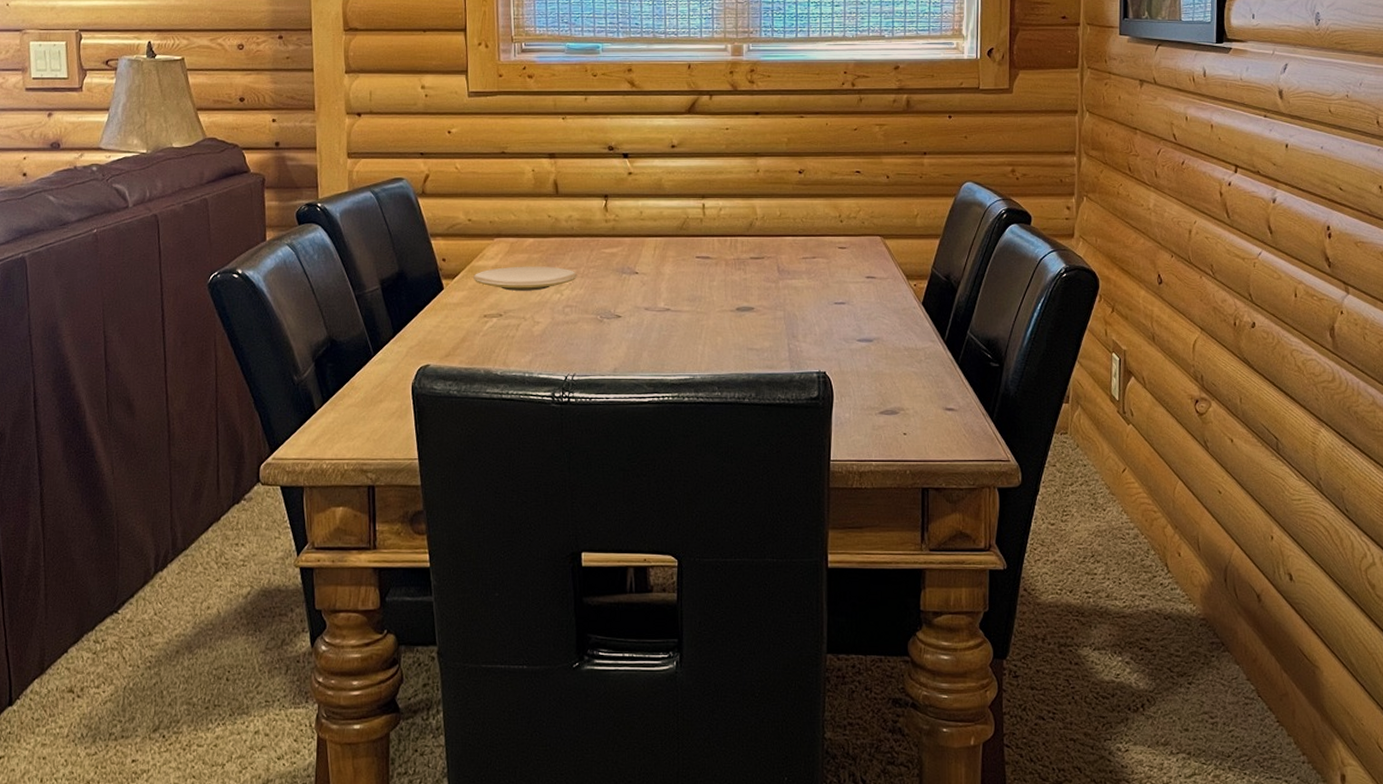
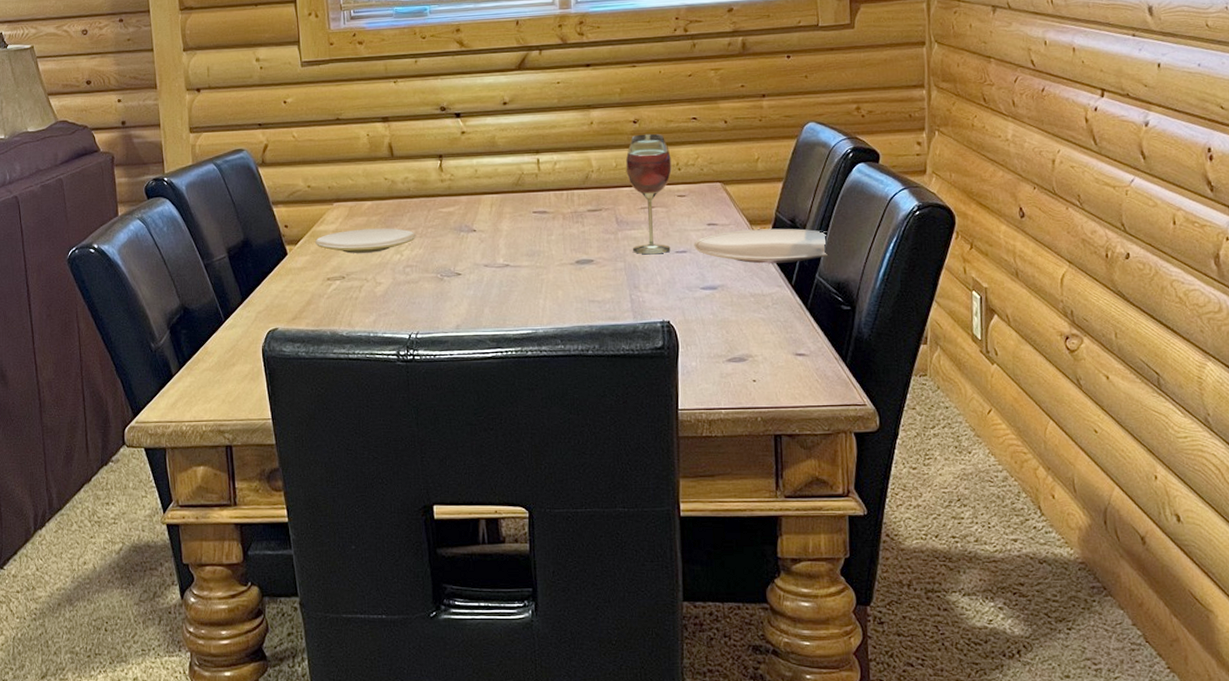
wineglass: none [789,184,834,305] -> present [625,133,672,255]
plate: none [852,284,983,318] -> present [694,228,831,264]

